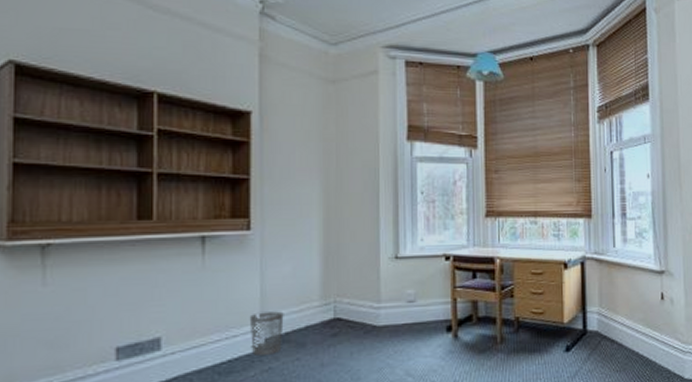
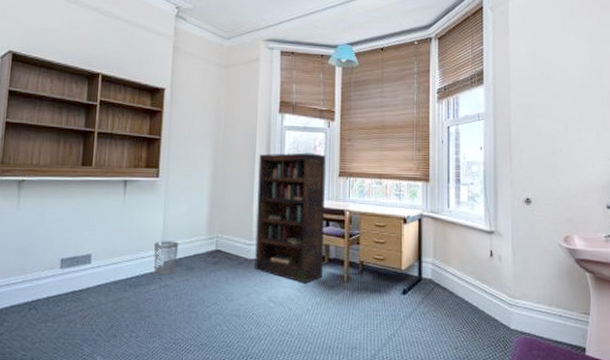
bookcase: none [384,189,471,350] -> present [255,152,326,283]

